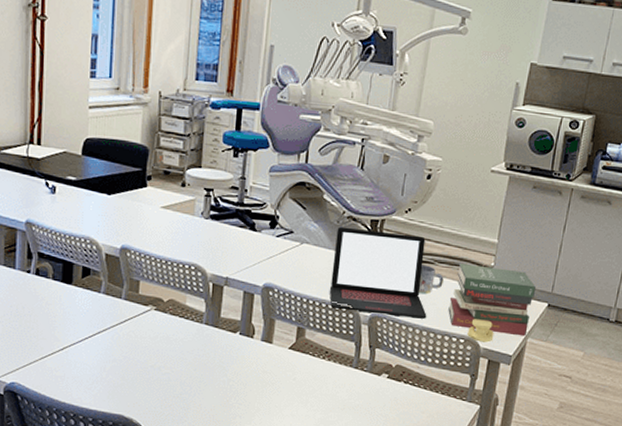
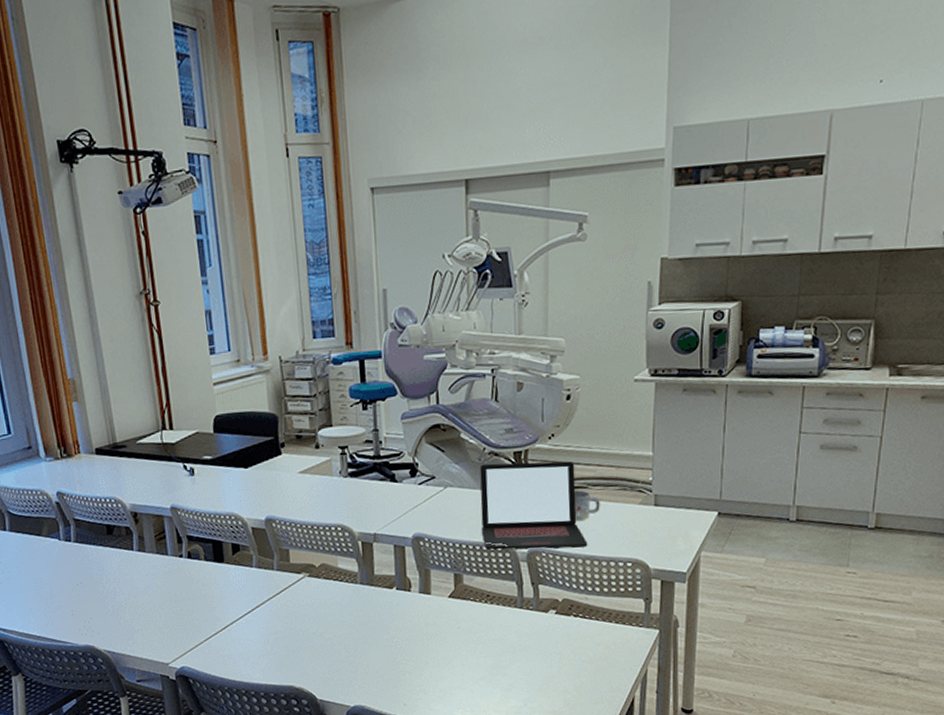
books: present [448,264,537,337] -> none [609,481,703,551]
dental model: present [467,319,494,342] -> none [634,538,663,563]

